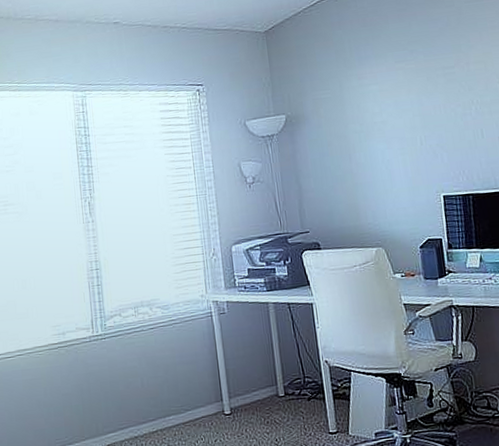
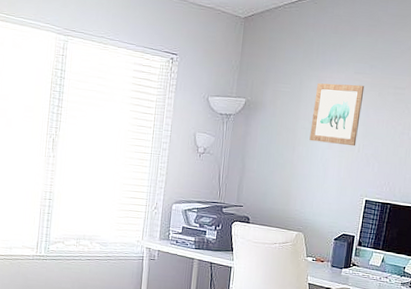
wall art: none [358,73,417,145] -> present [309,83,365,147]

